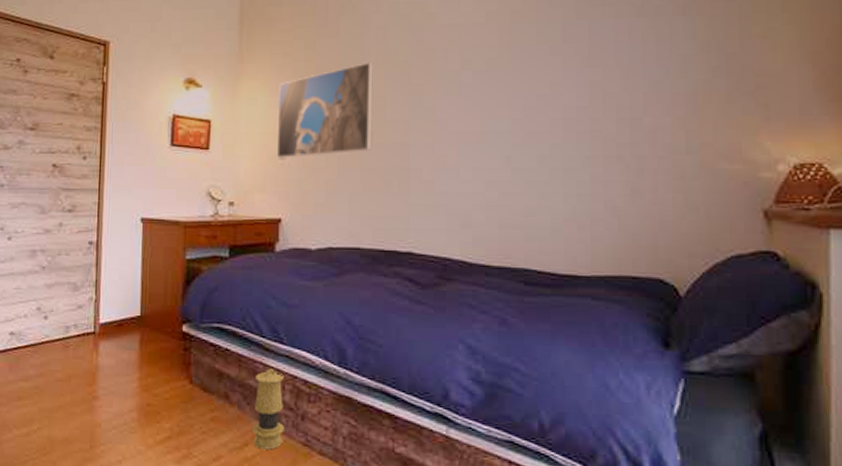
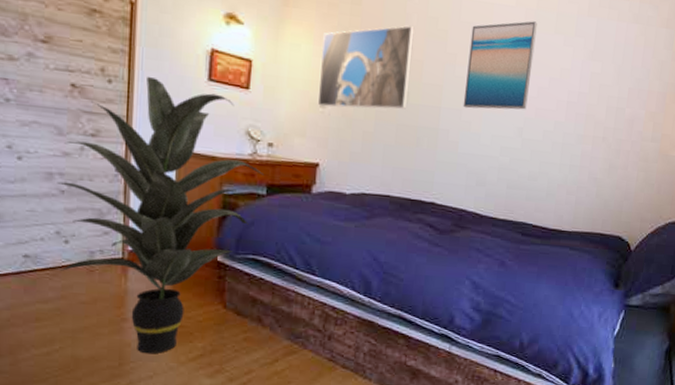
indoor plant: none [39,148,227,436] -> present [57,76,265,354]
lantern: present [251,368,284,450] -> none [282,296,314,365]
wall art: none [435,35,514,142] -> present [463,21,537,110]

